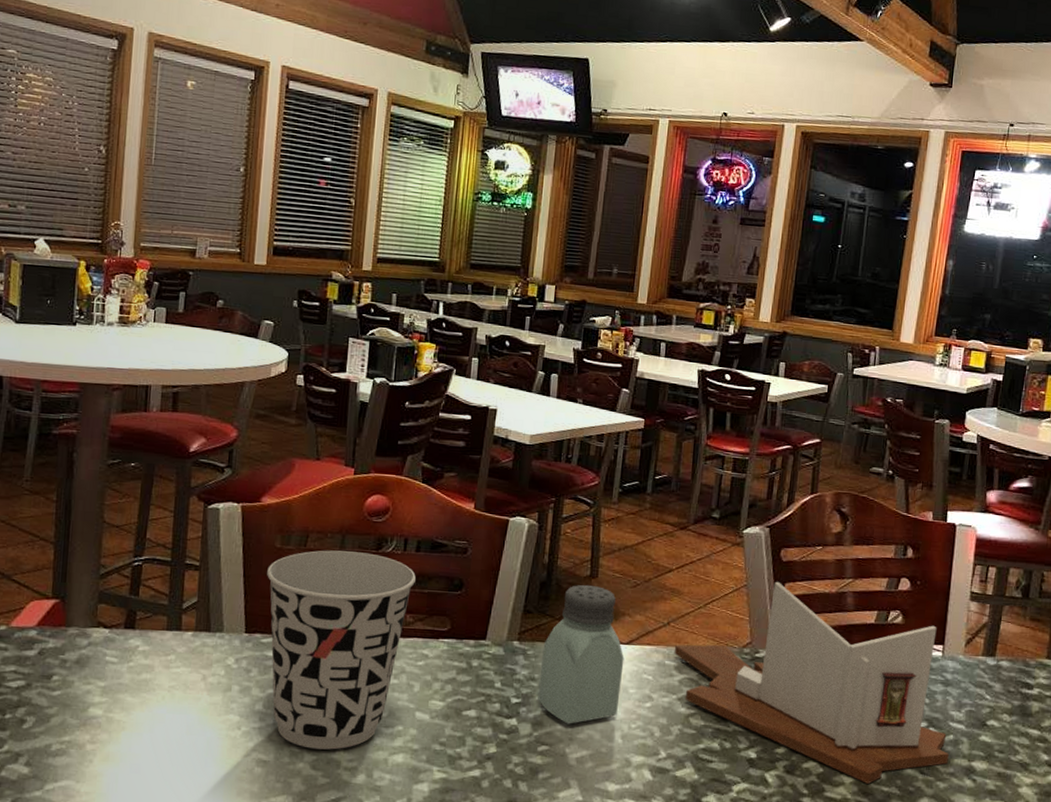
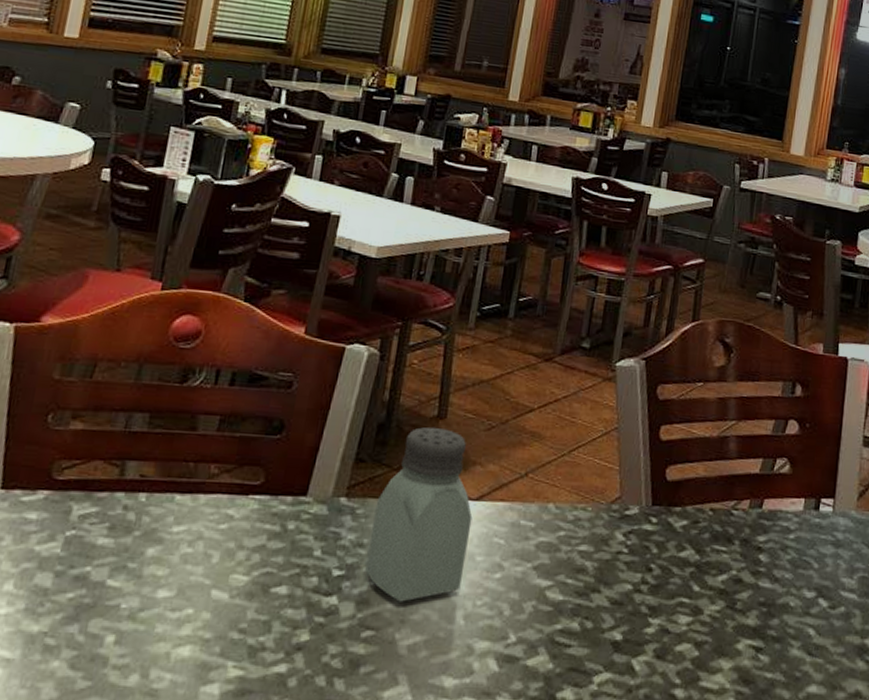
cup: present [267,550,416,750] -> none [26,382,227,642]
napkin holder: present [674,581,949,784] -> none [531,423,840,669]

